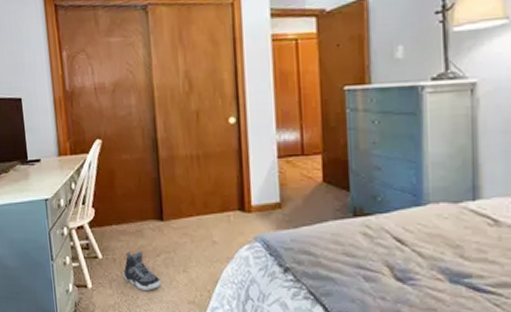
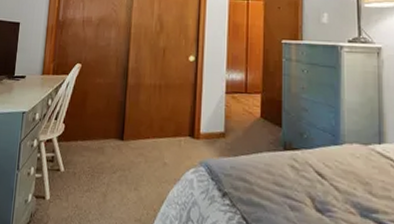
sneaker: present [123,251,161,290] -> none [80,167,113,206]

